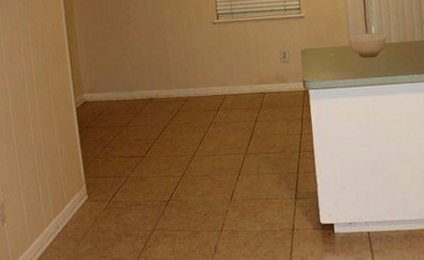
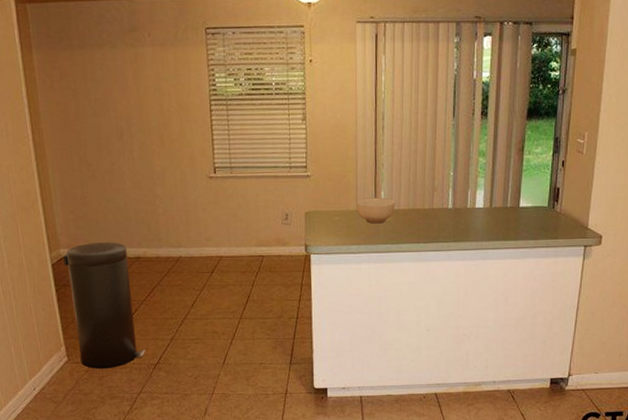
pedal bin: none [86,85,159,207] -> present [63,242,146,369]

